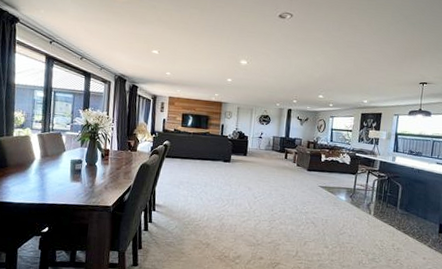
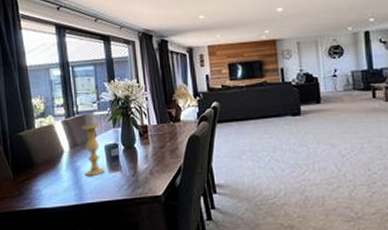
candle holder: none [51,131,70,183] -> present [81,112,105,177]

